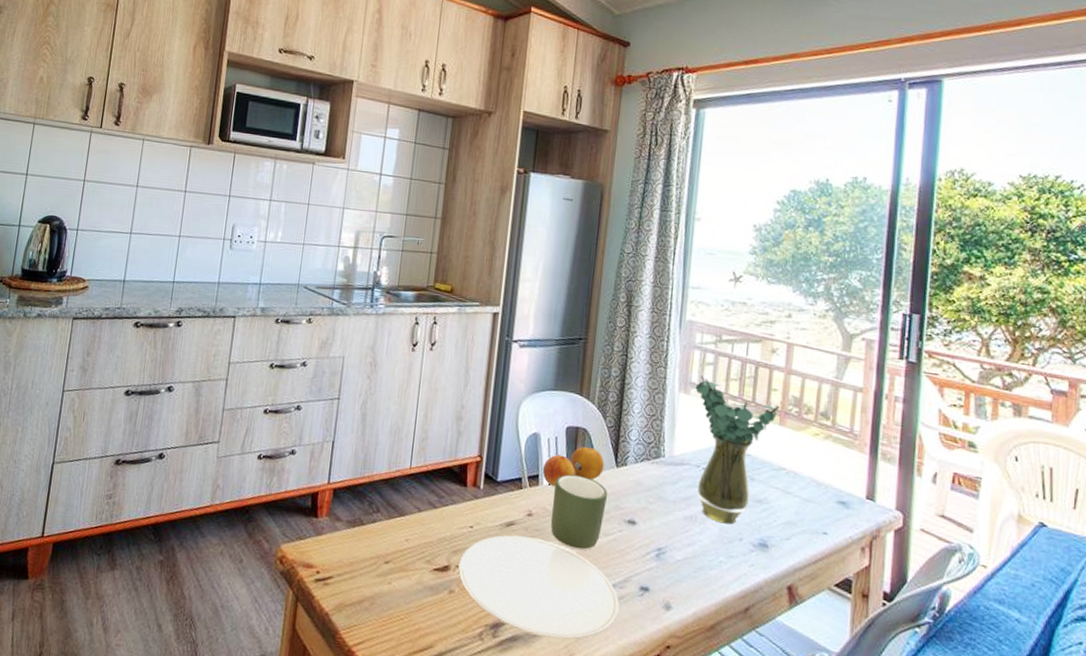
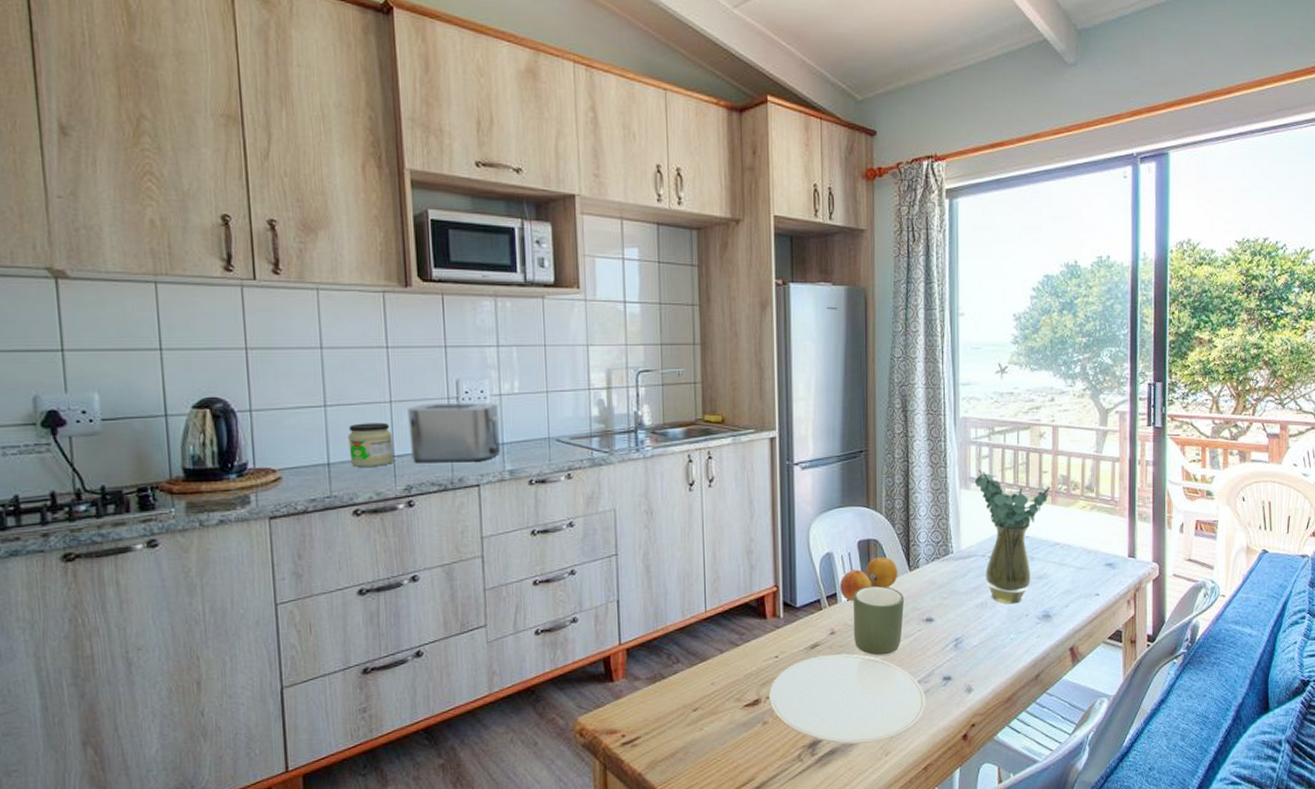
jar: none [141,250,176,289] -> present [348,422,395,467]
toaster: none [187,241,262,297] -> present [408,403,501,464]

